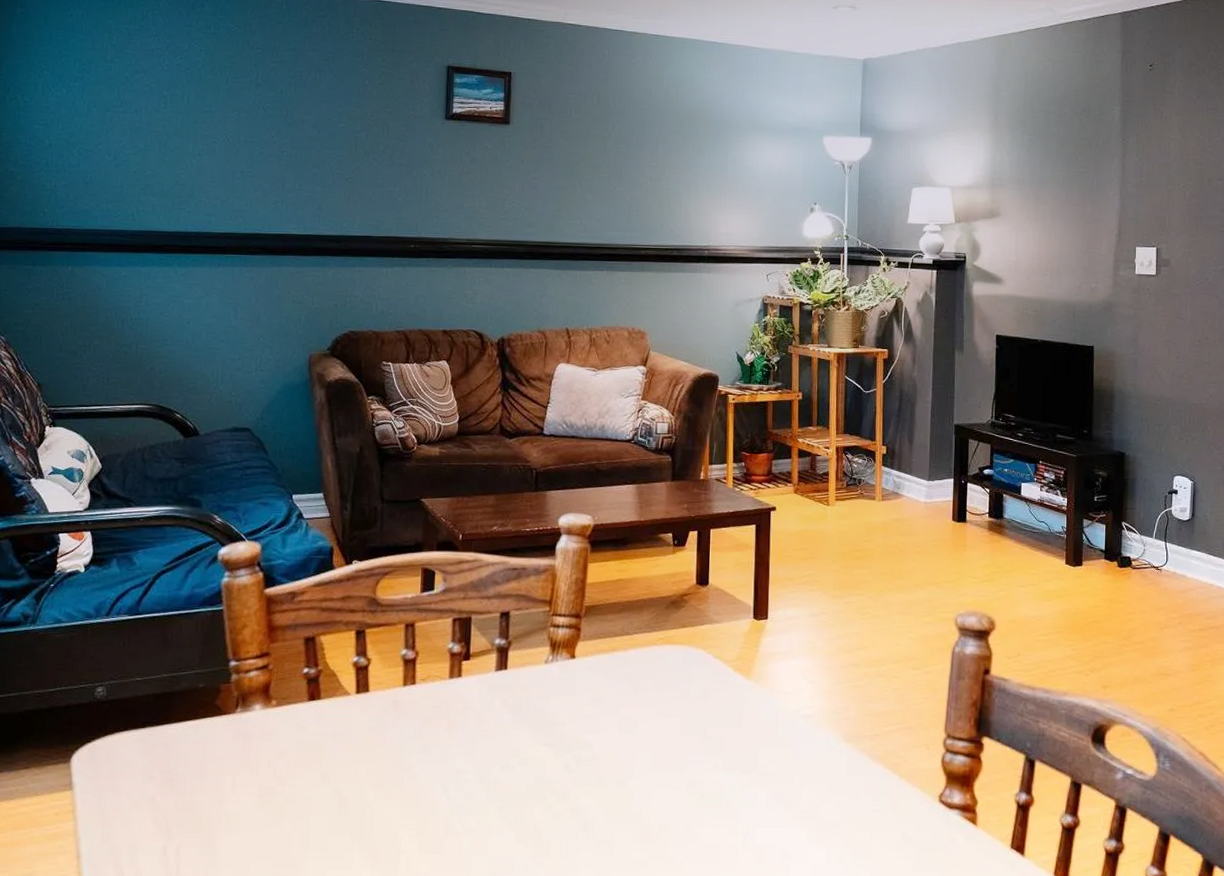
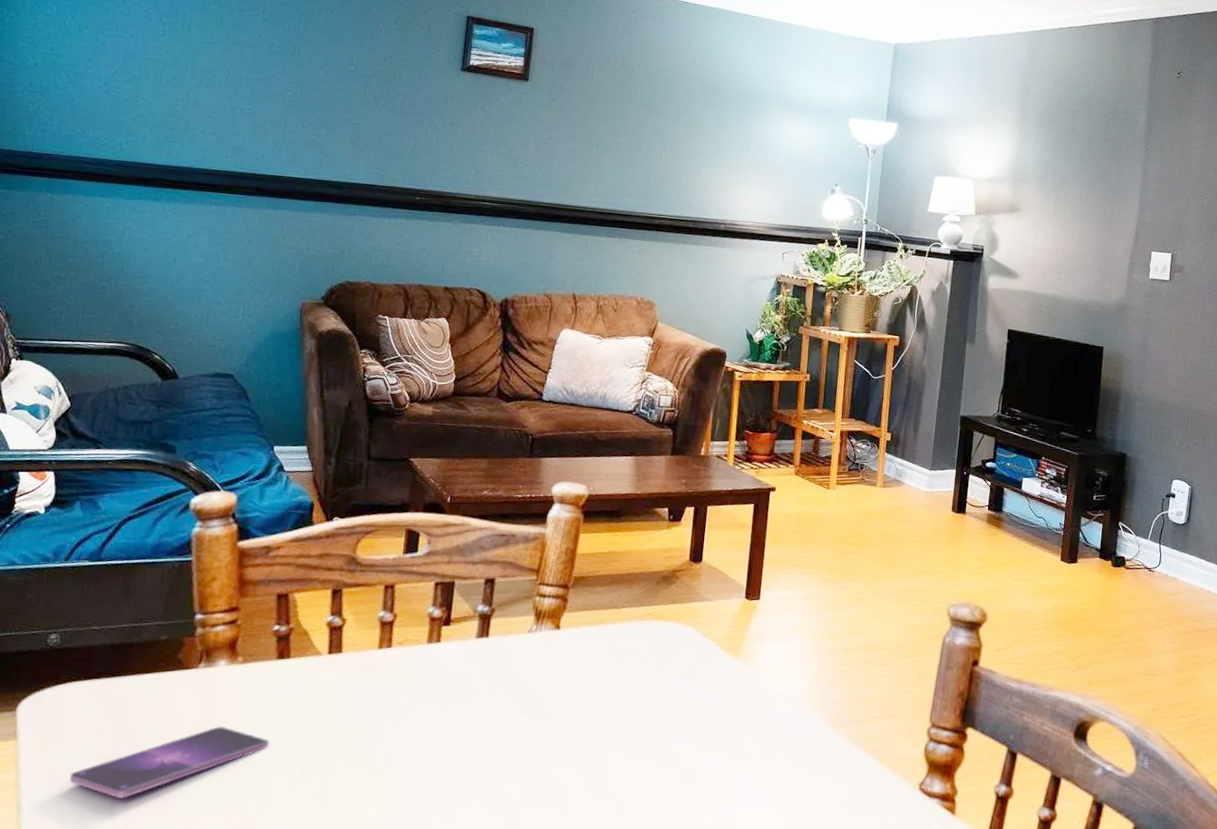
smartphone: none [123,768,306,842] -> present [69,725,269,798]

